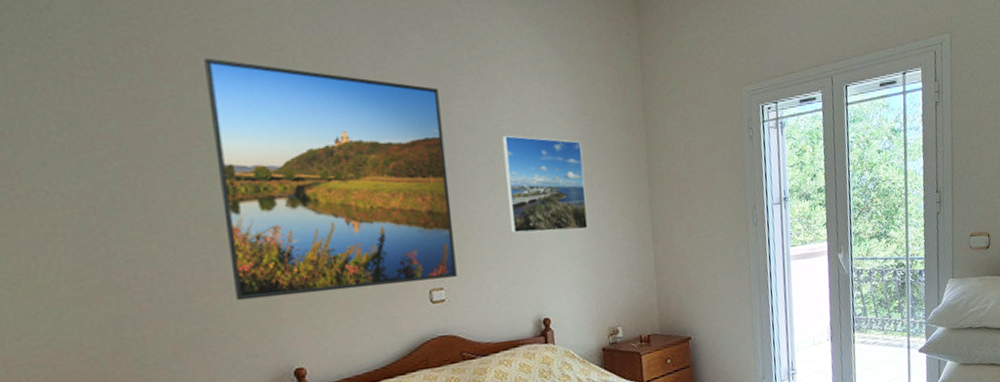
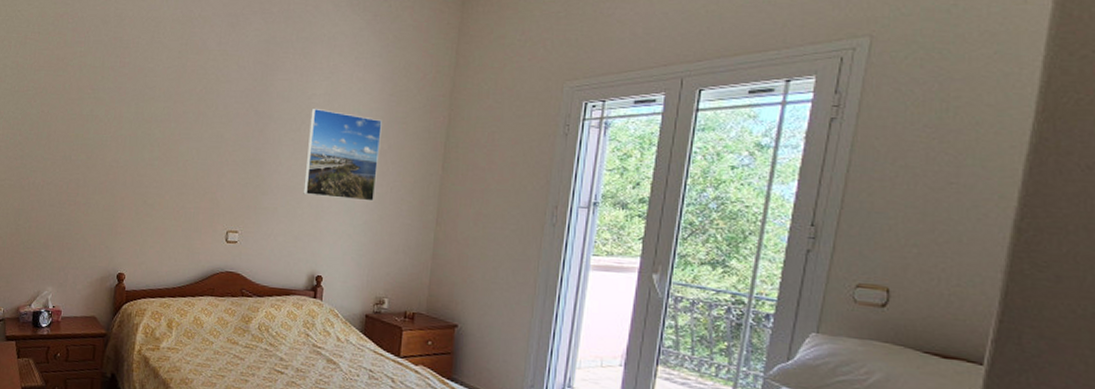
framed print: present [204,58,457,301] -> none [90,29,266,224]

